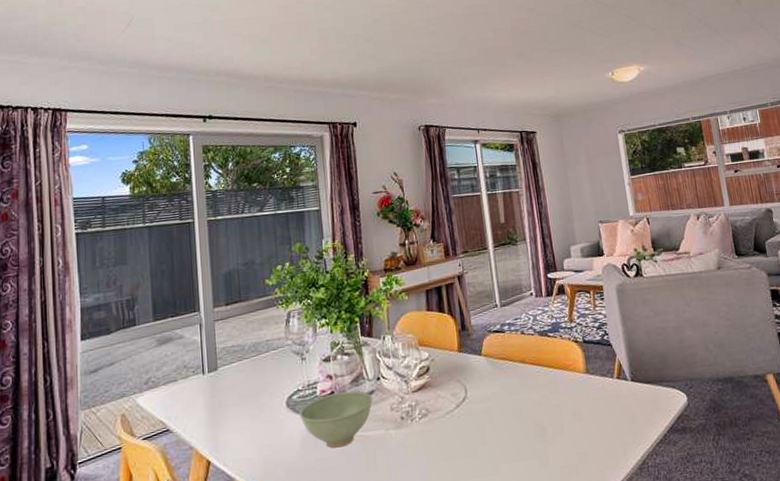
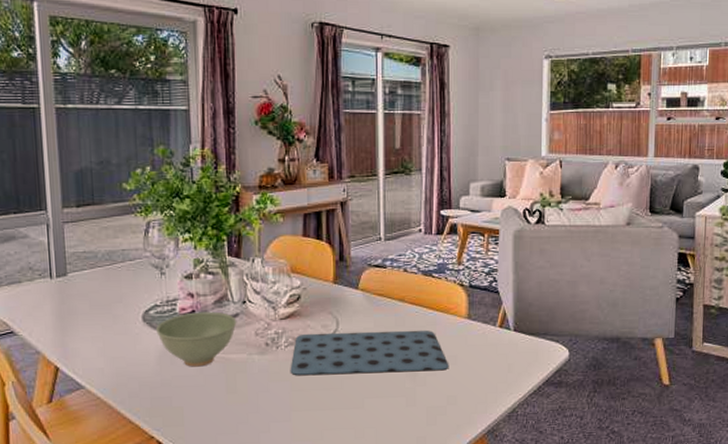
placemat: none [425,389,576,447] -> present [290,330,449,375]

